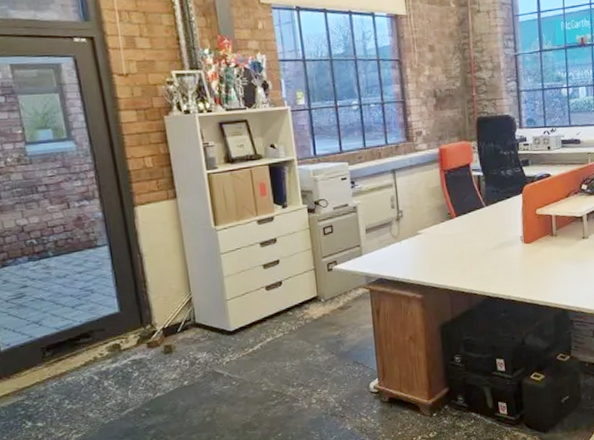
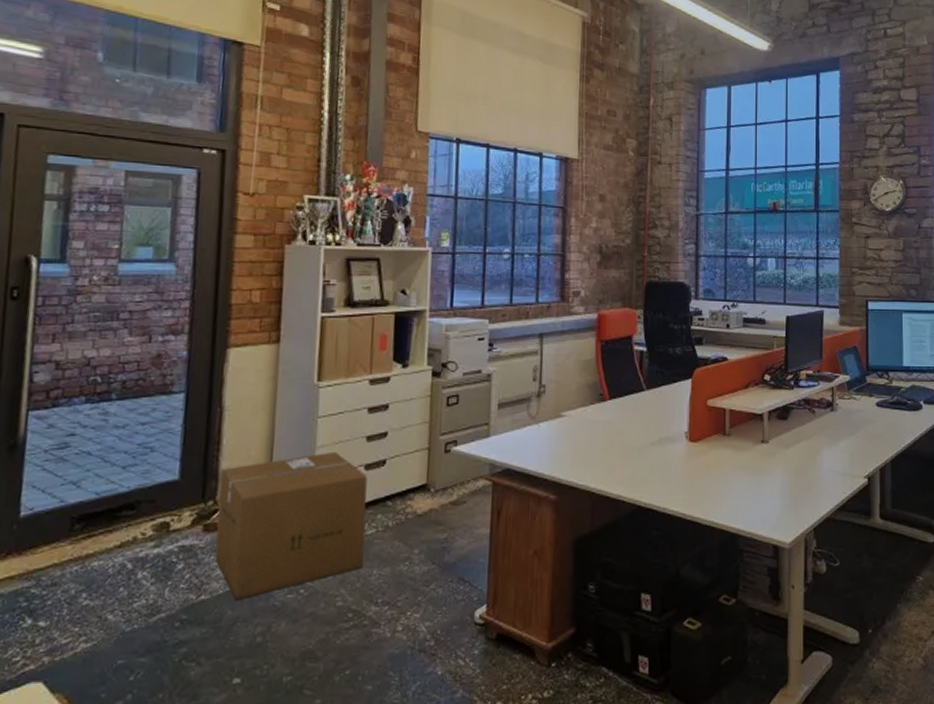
box: none [150,279,278,394] -> present [215,452,367,601]

